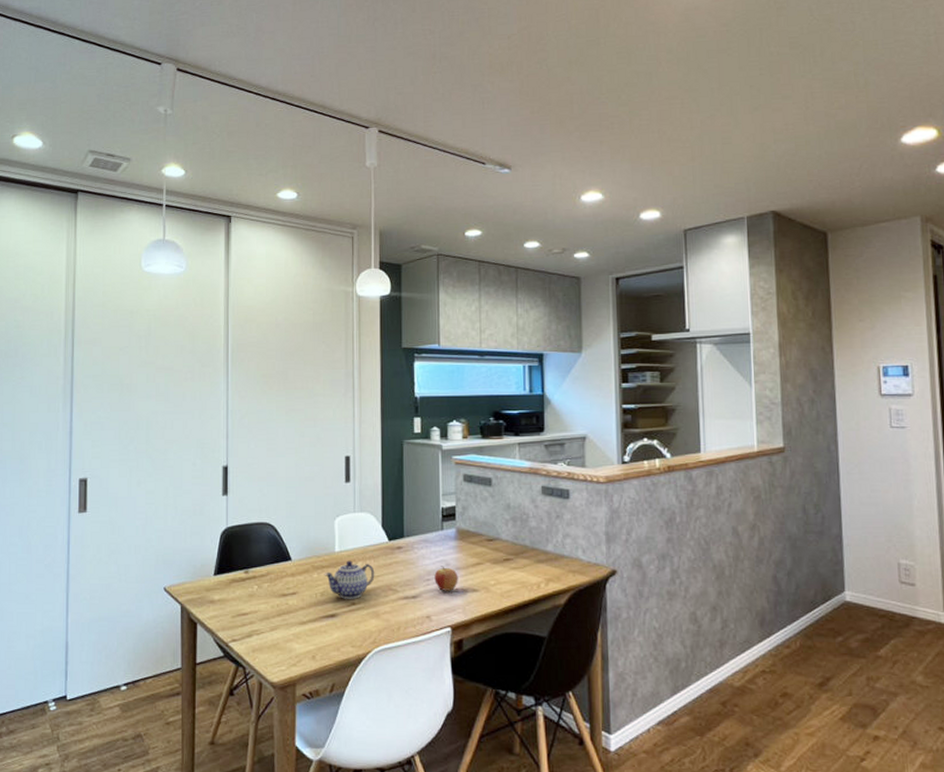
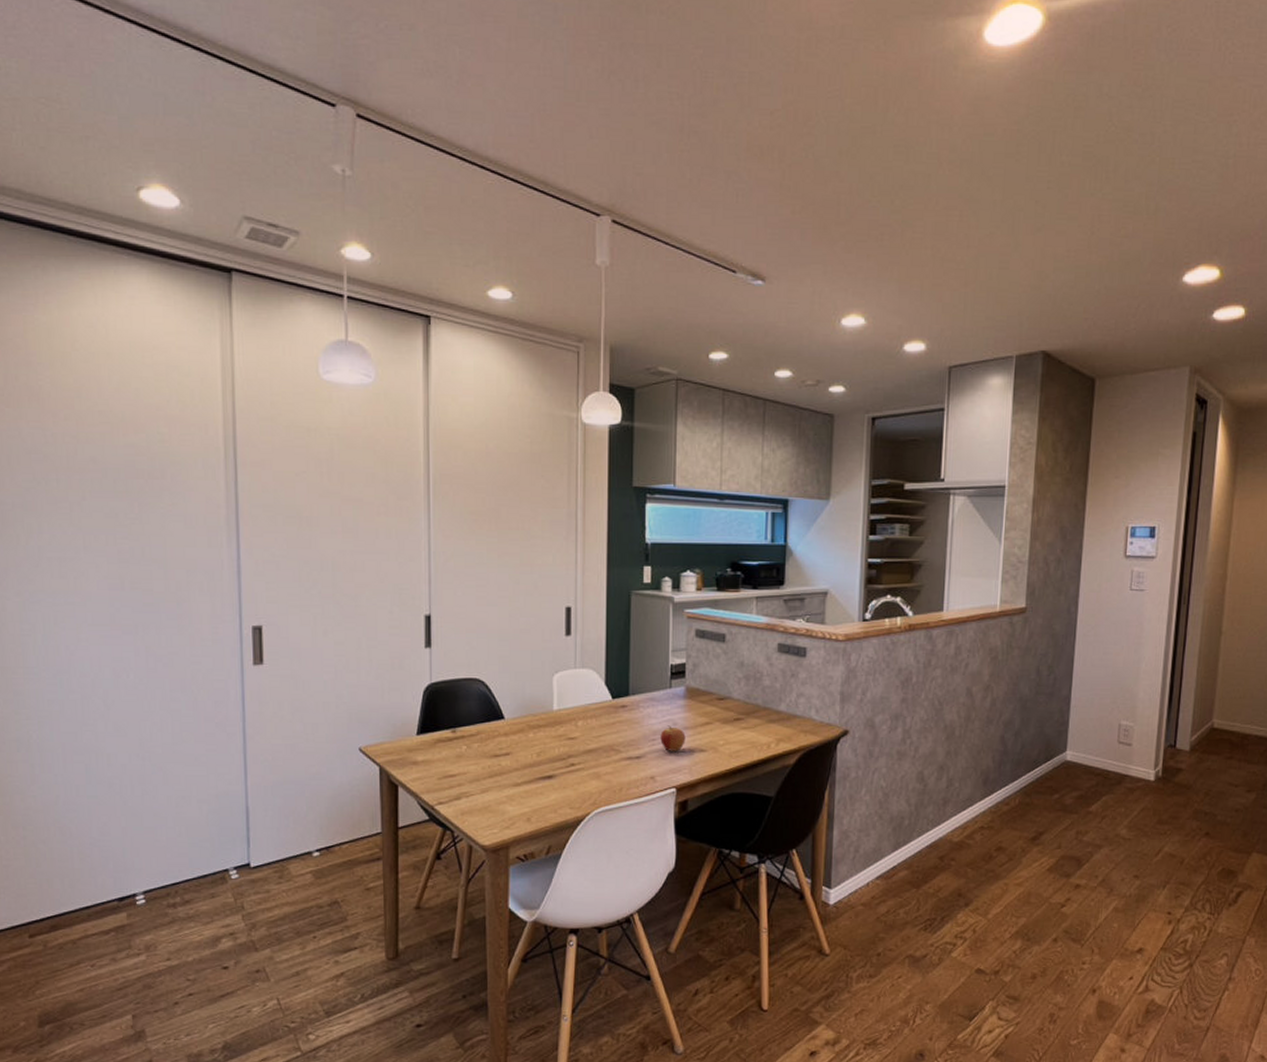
teapot: present [324,560,375,599] -> none [540,719,597,760]

